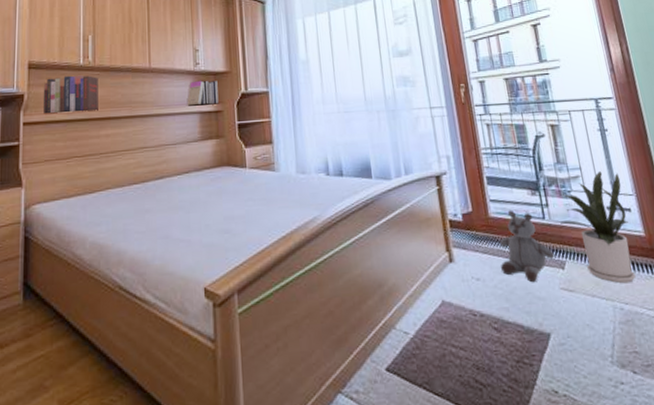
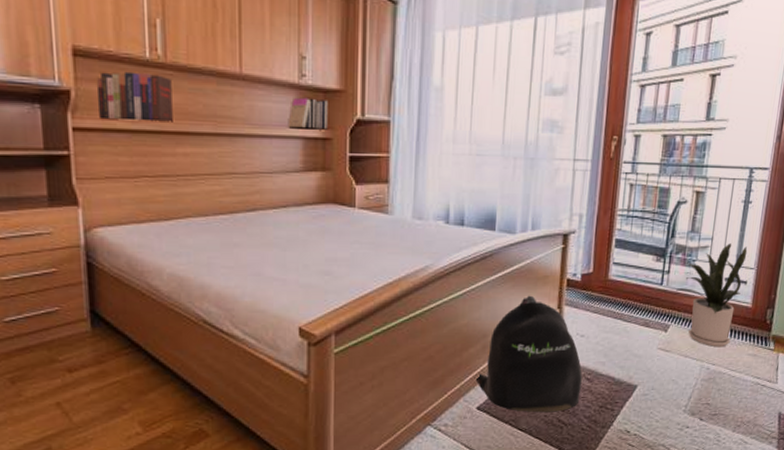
backpack: none [377,239,492,372] -> present [474,295,582,413]
stuffed bear: present [500,210,555,282] -> none [607,274,662,341]

